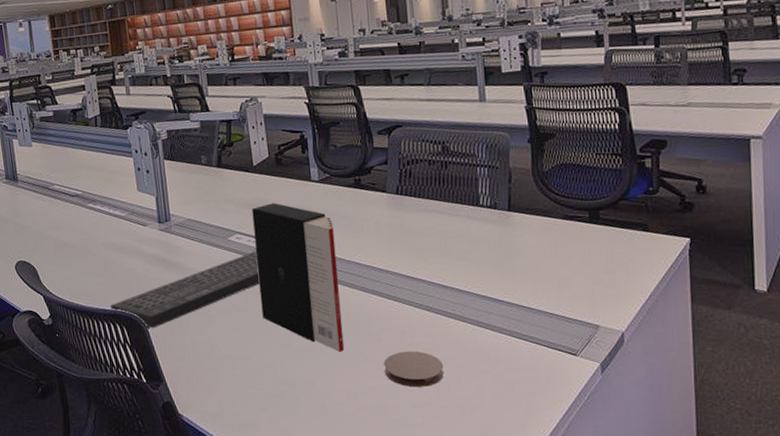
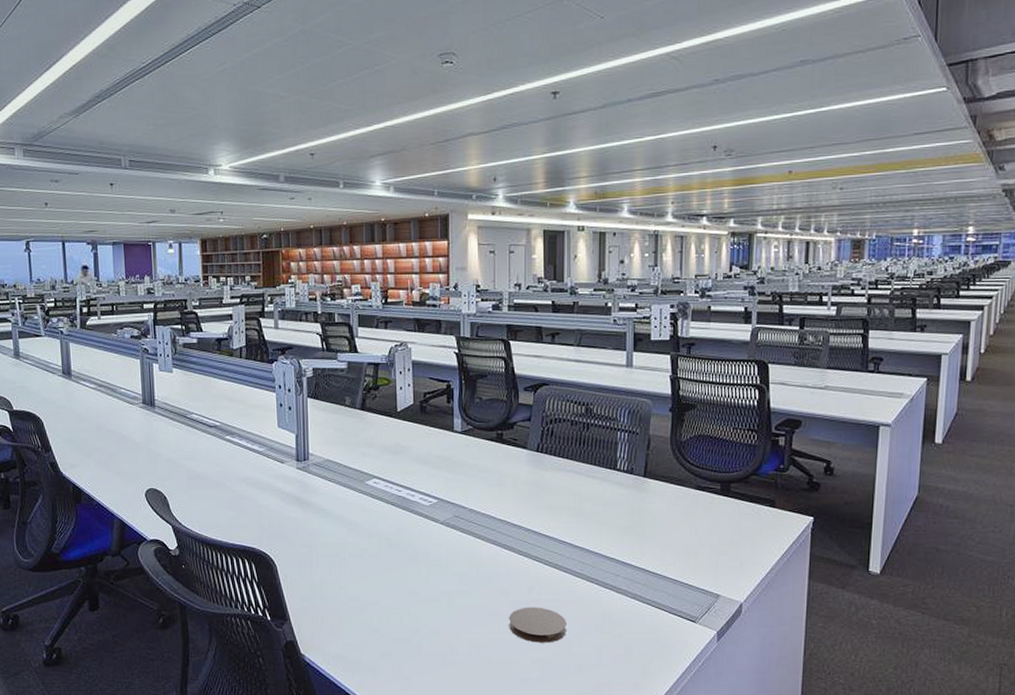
keyboard: present [110,251,260,329] -> none [241,497,394,567]
book: present [252,203,345,352] -> none [391,450,472,603]

